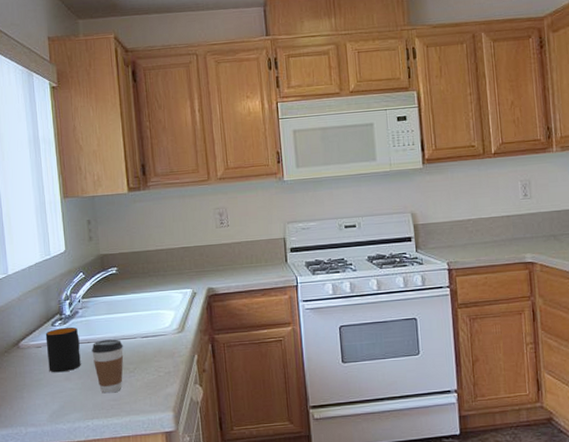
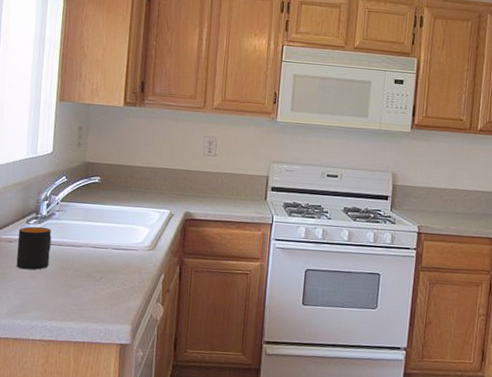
coffee cup: present [92,339,124,394] -> none [61,245,93,298]

